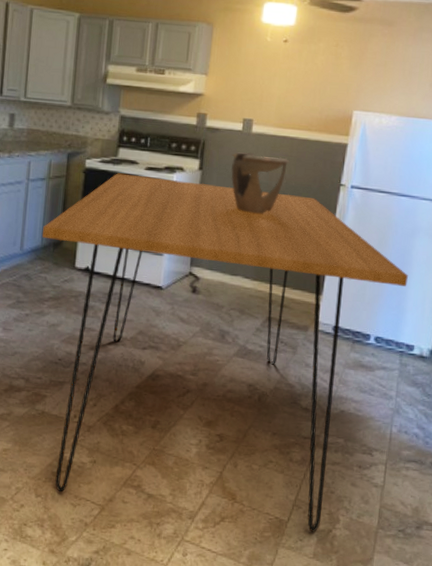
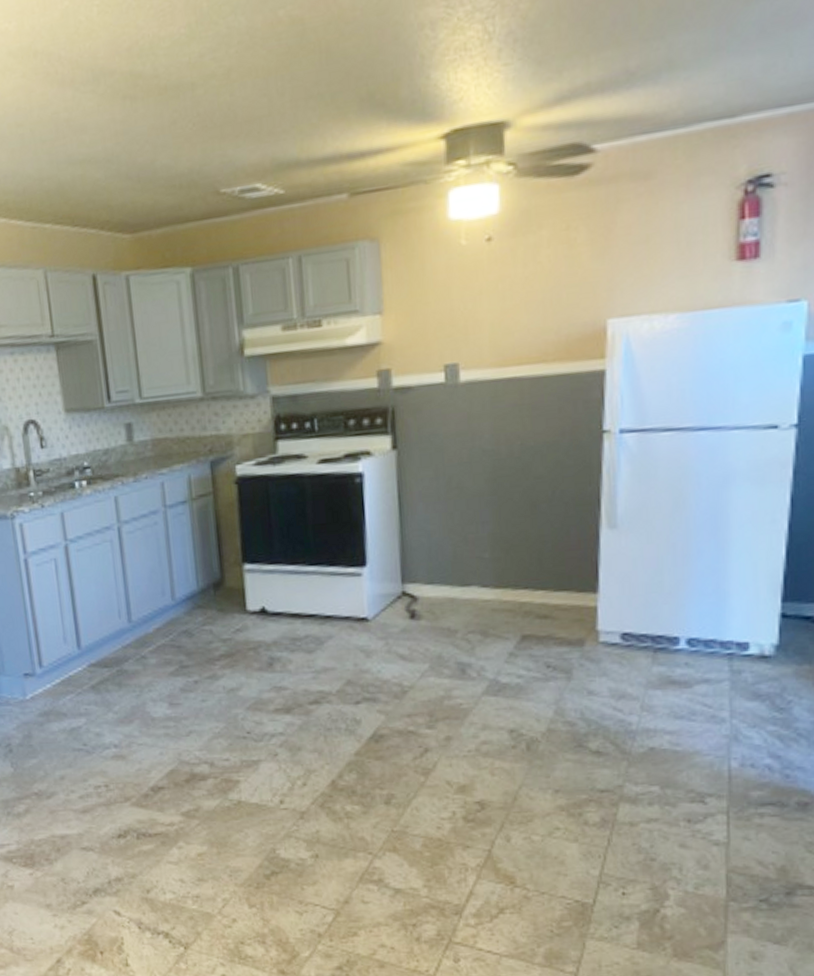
dining table: present [42,173,408,532] -> none [196,458,726,915]
decorative bowl: present [230,152,290,214] -> none [436,409,522,497]

